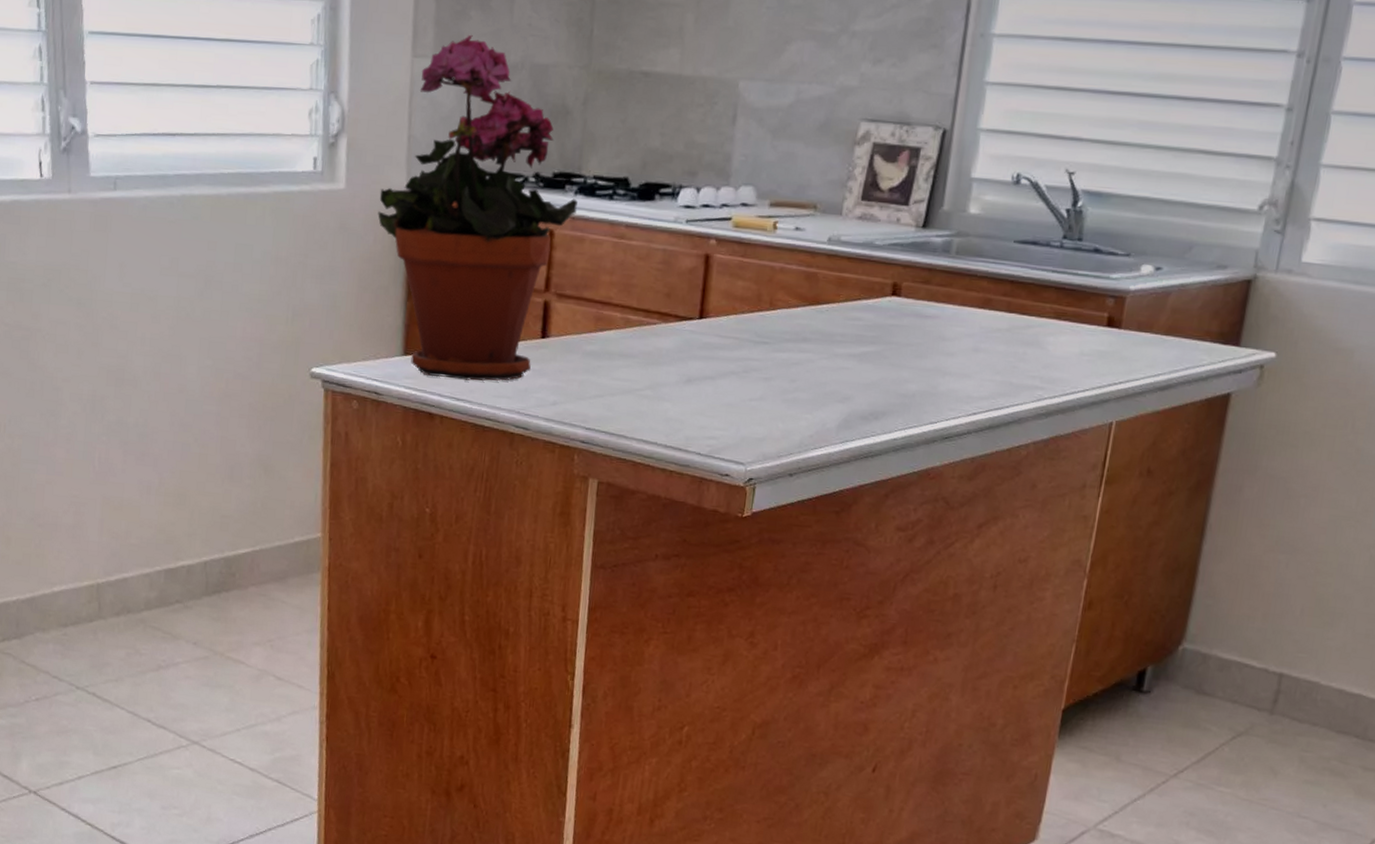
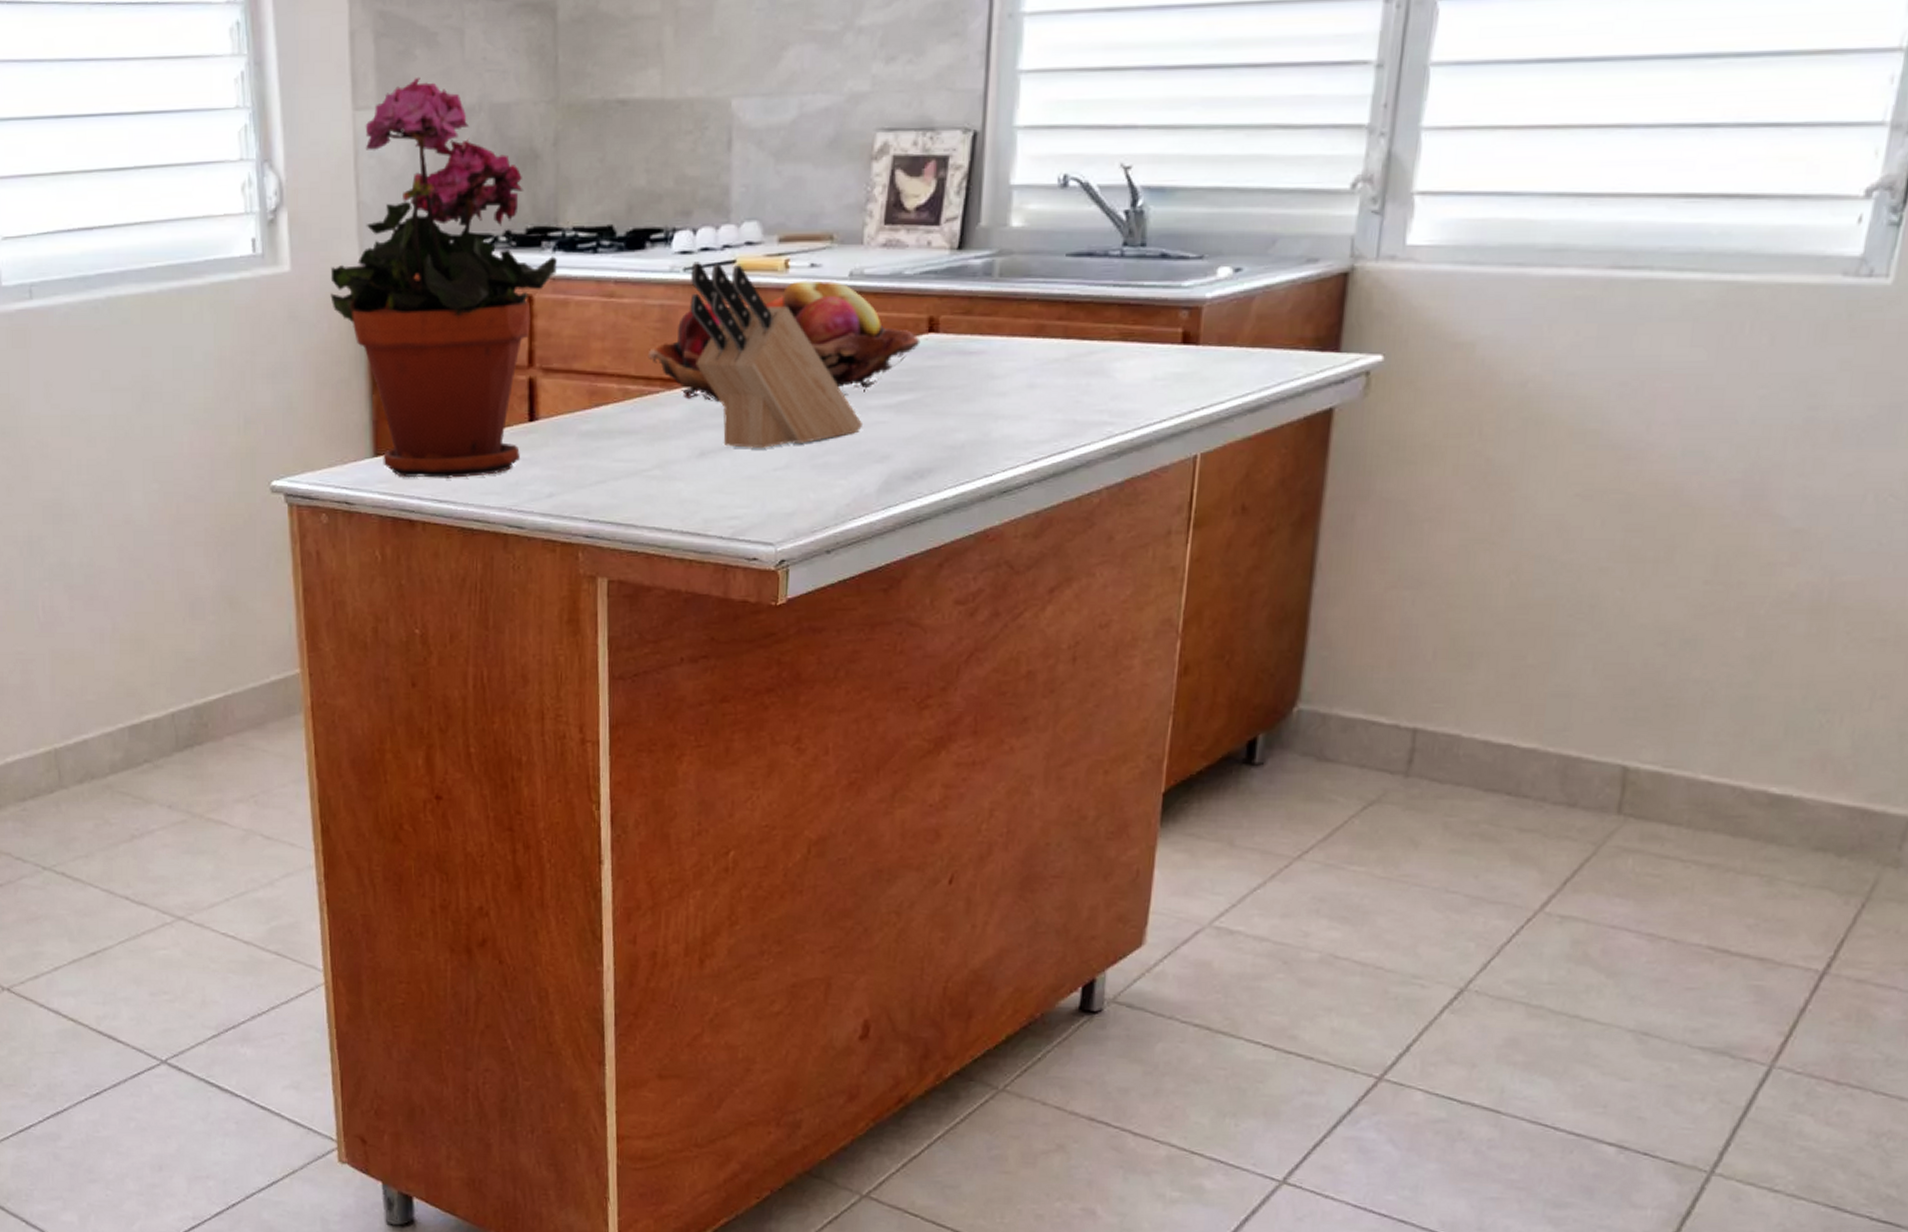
fruit basket: none [648,240,885,342] -> present [647,280,921,403]
knife block: none [688,215,829,381] -> present [689,262,862,448]

